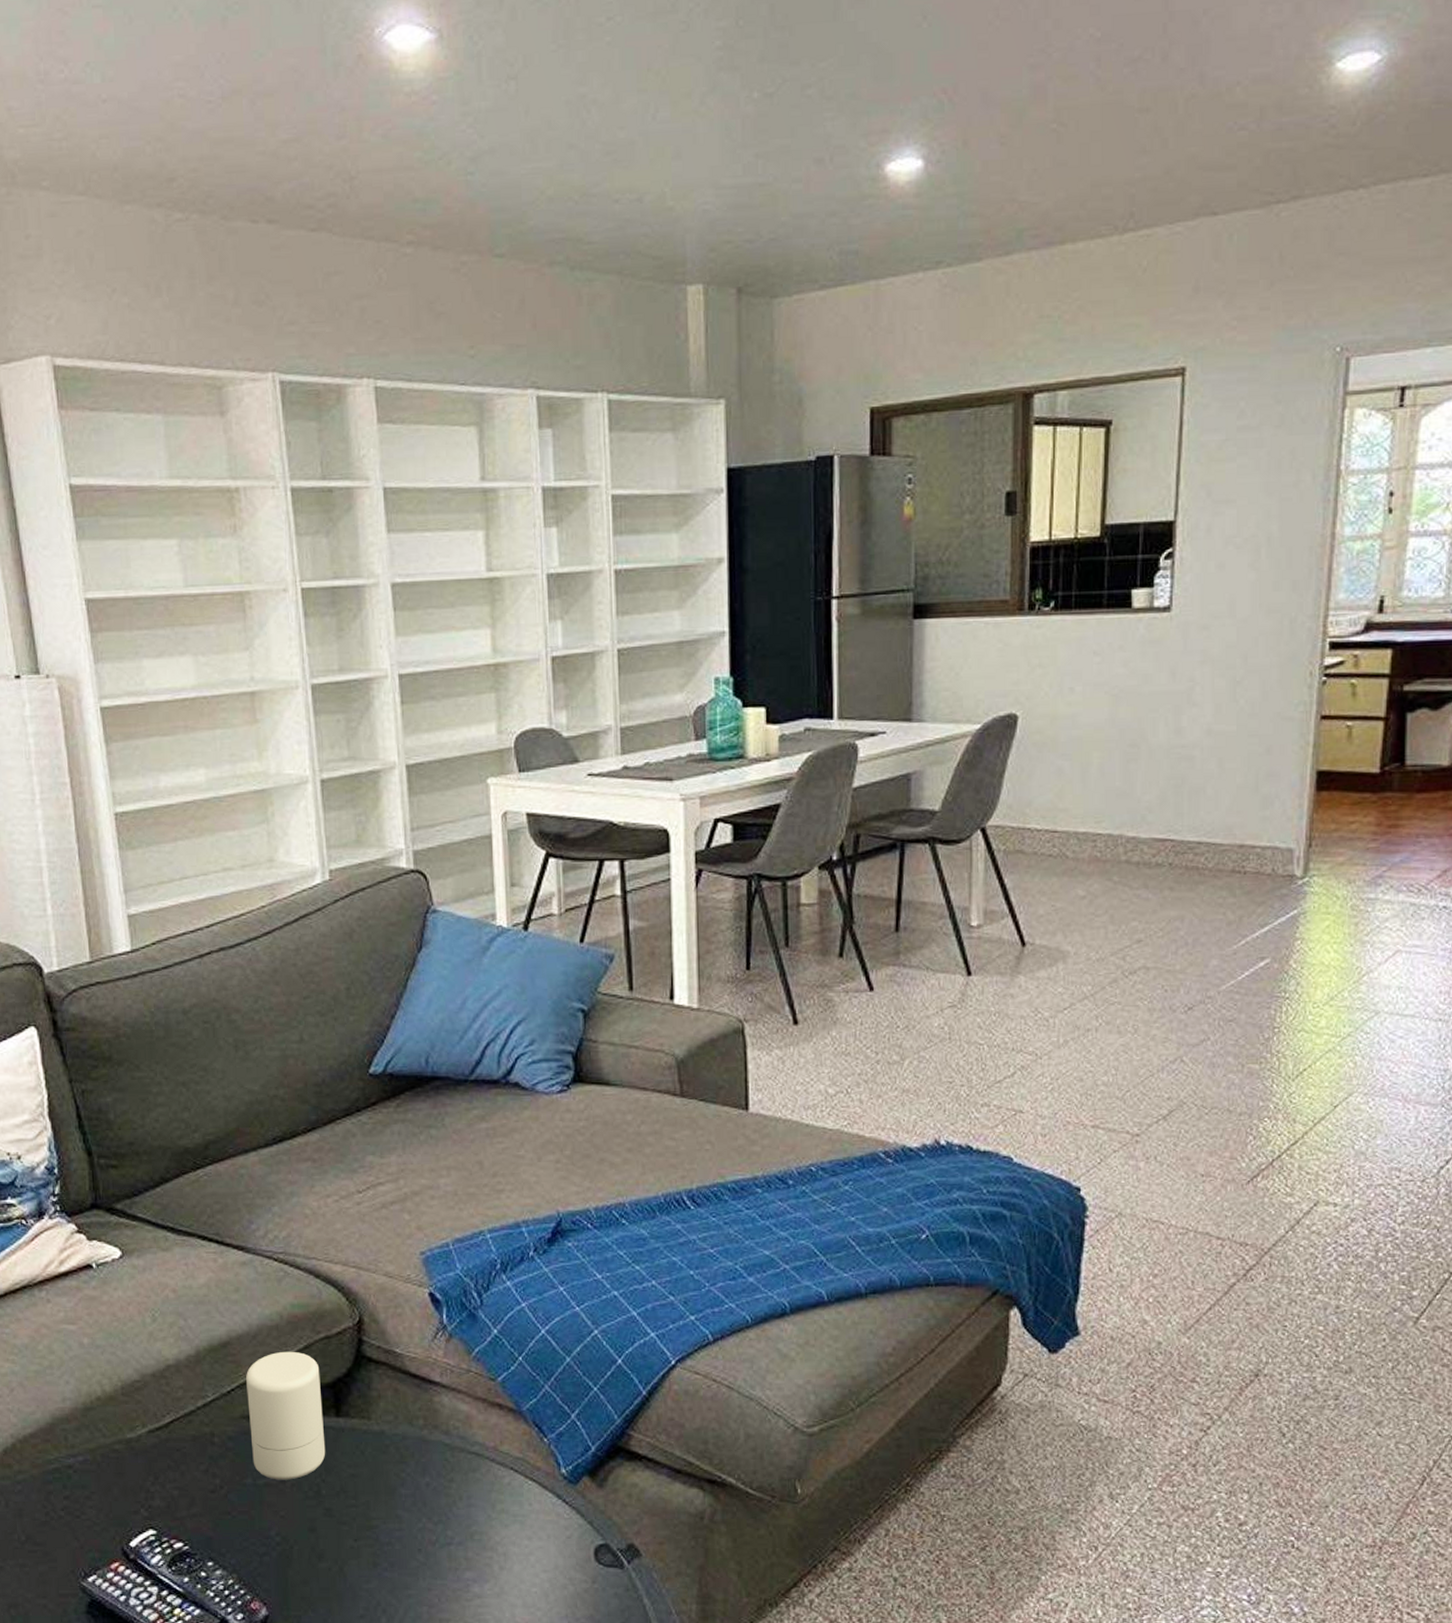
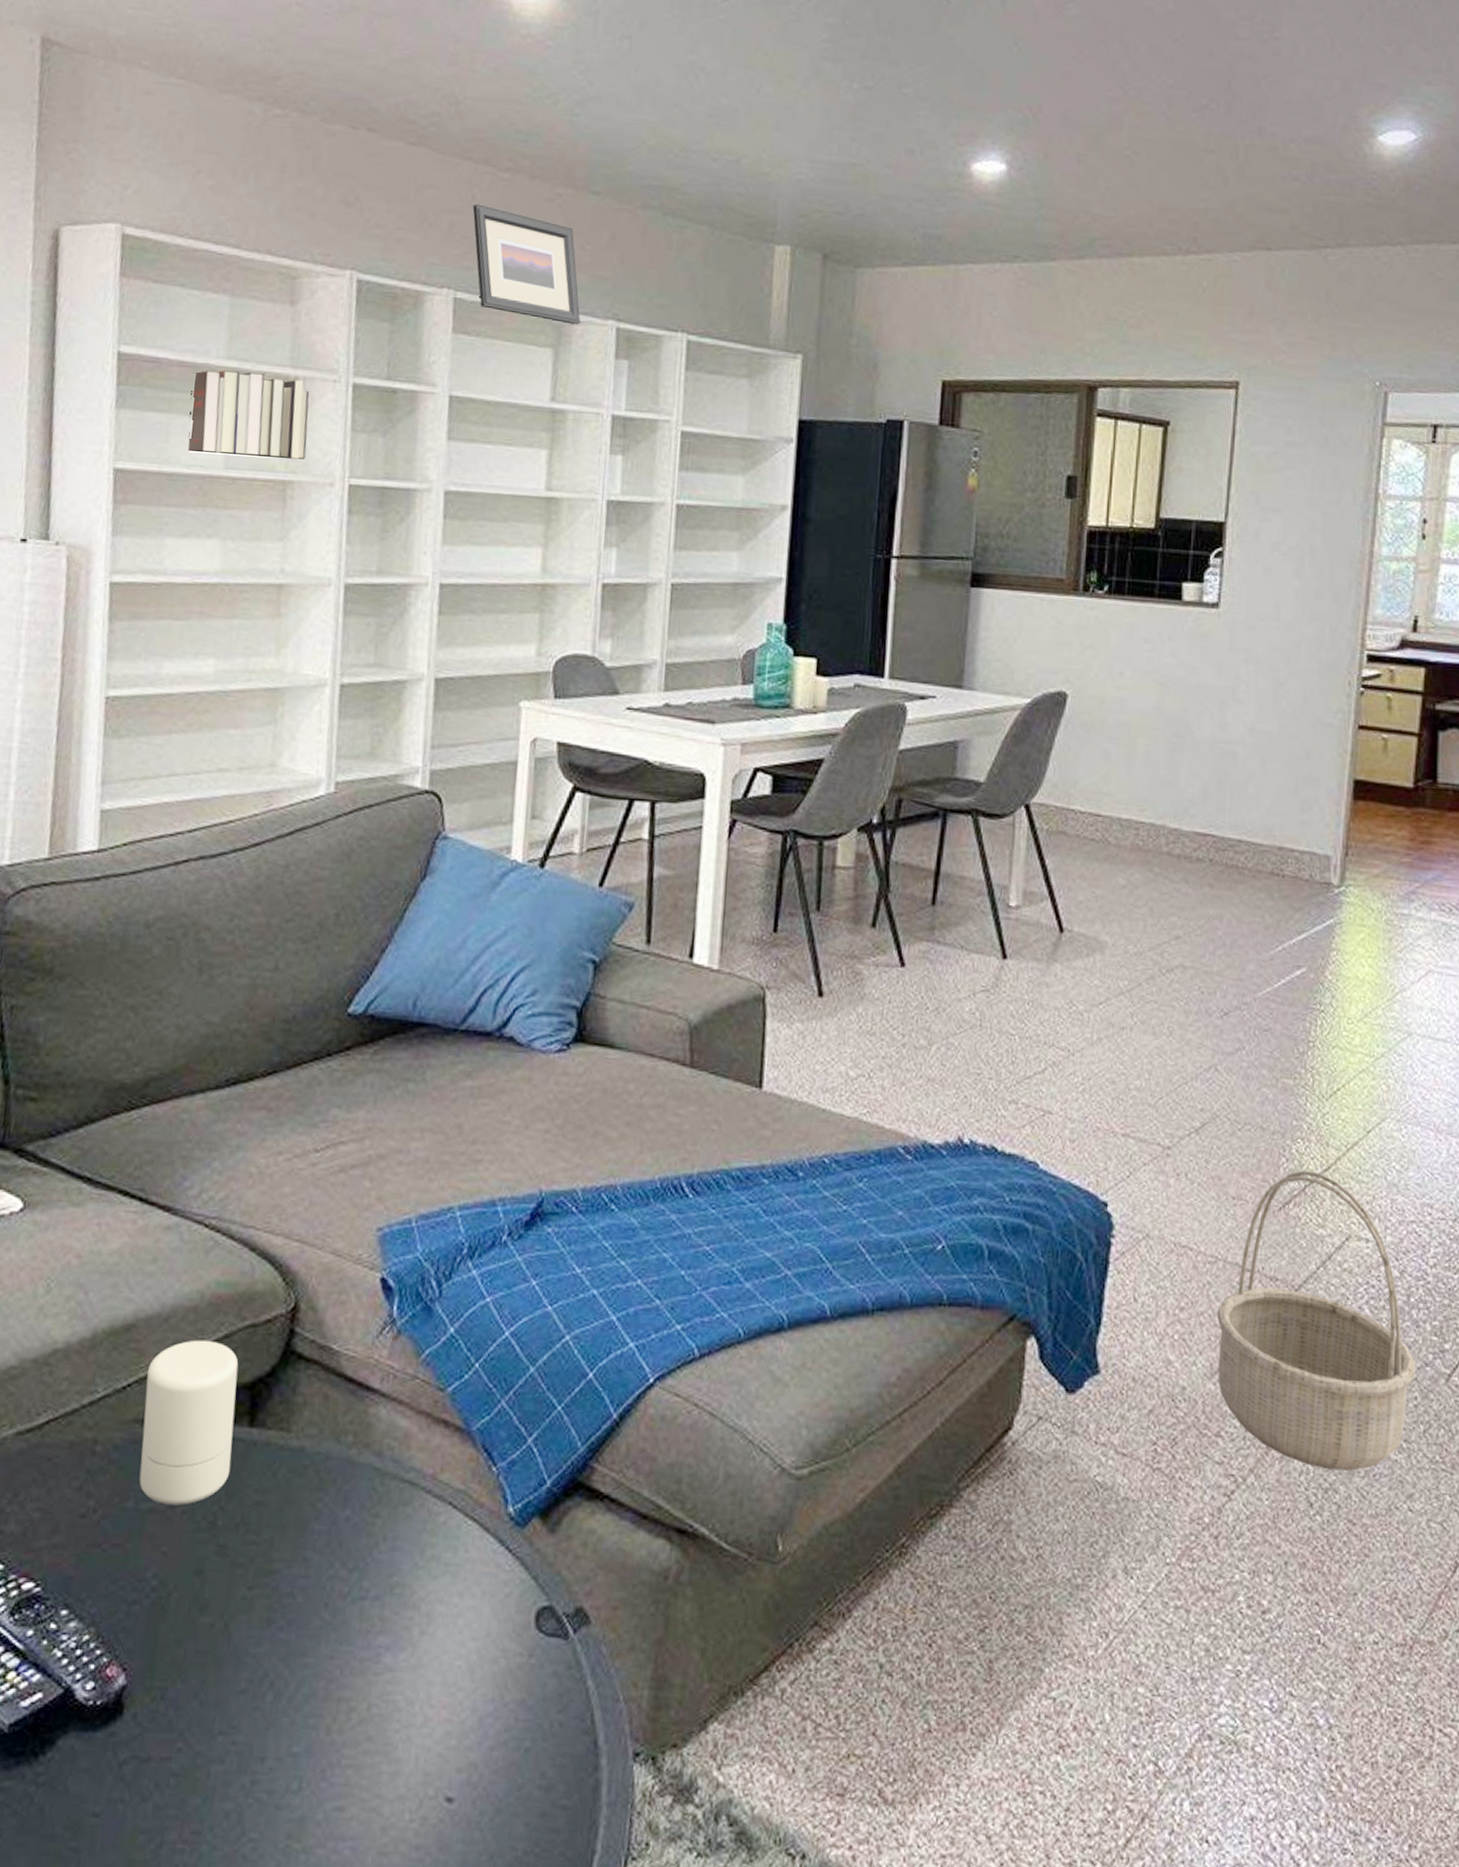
books: none [141,489,257,575] -> present [188,370,310,460]
picture frame: none [380,285,500,399] -> present [472,204,581,325]
basket: none [1189,1146,1385,1405] -> present [1217,1170,1416,1471]

